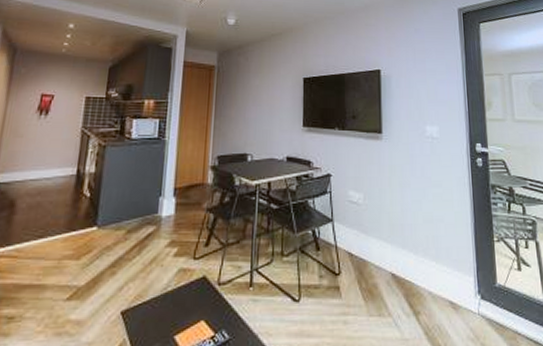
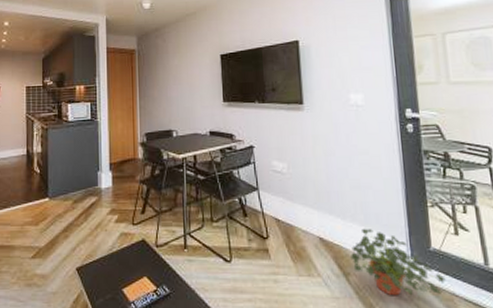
potted plant: none [421,263,510,336] -> present [351,228,446,296]

